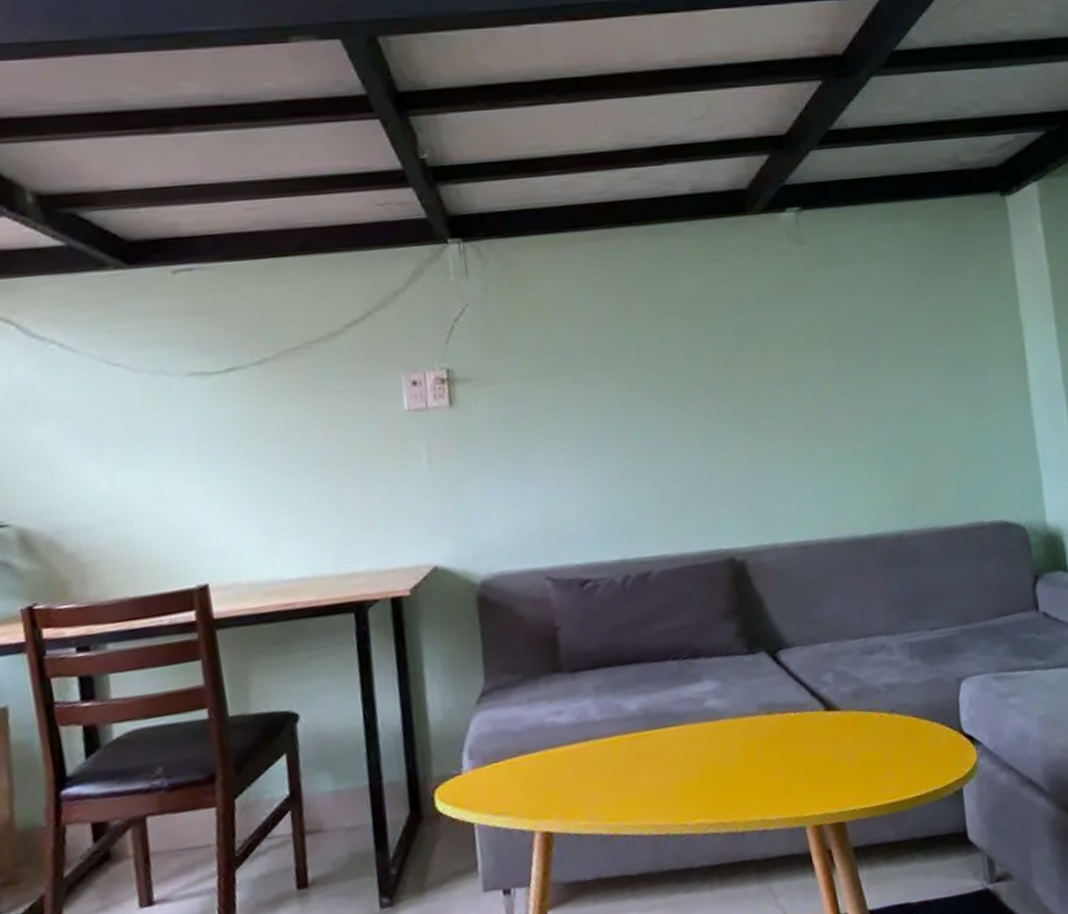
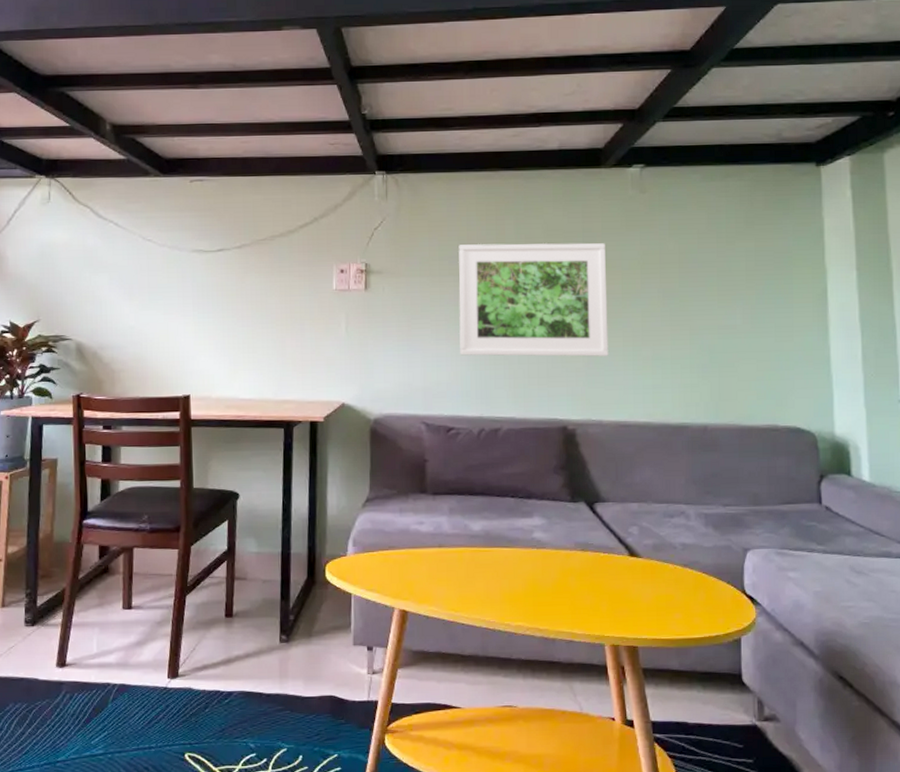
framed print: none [572,314,778,482] -> present [458,243,609,357]

